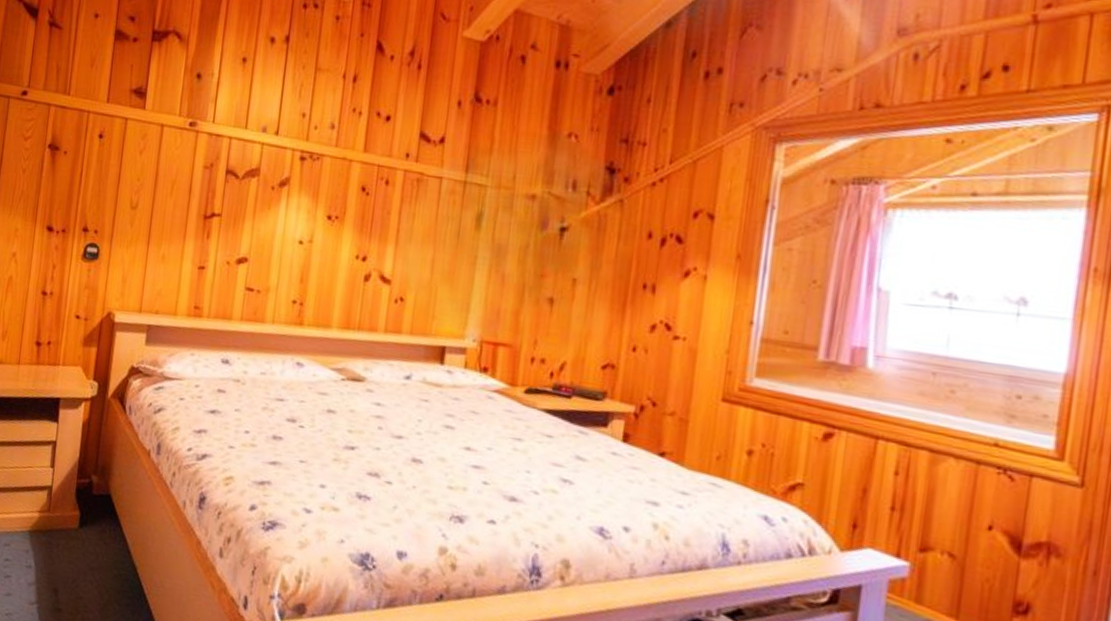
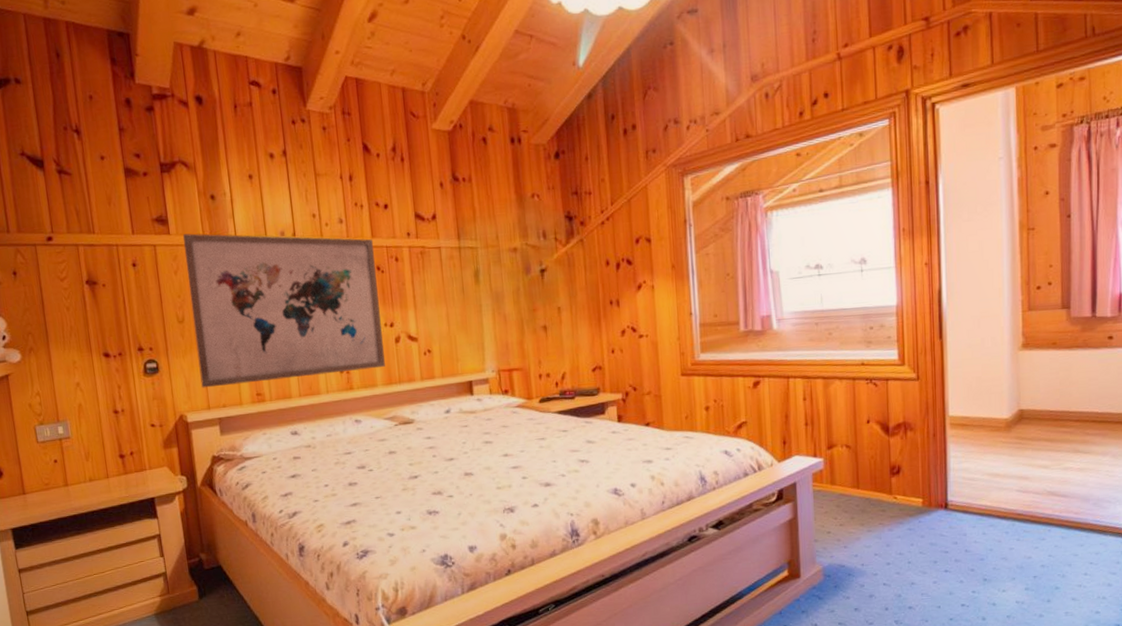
wall art: none [138,112,365,307] -> present [182,233,385,388]

